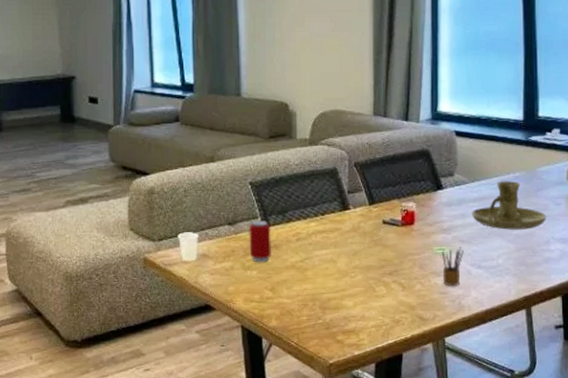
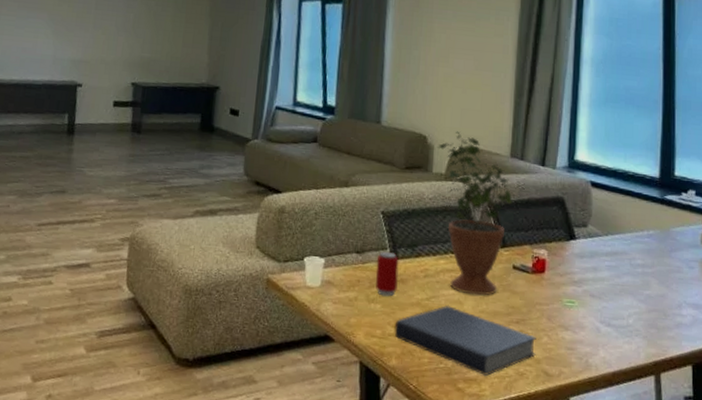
book: none [272,264,410,326] -> present [394,305,536,376]
potted plant: none [299,95,379,253] -> present [436,131,513,296]
pencil box: present [441,247,464,286] -> none [570,301,594,343]
candle holder: present [472,181,547,230] -> none [604,237,680,291]

